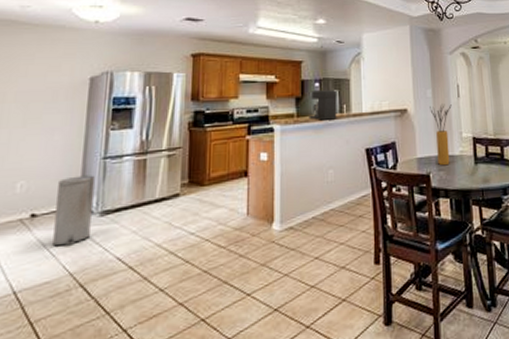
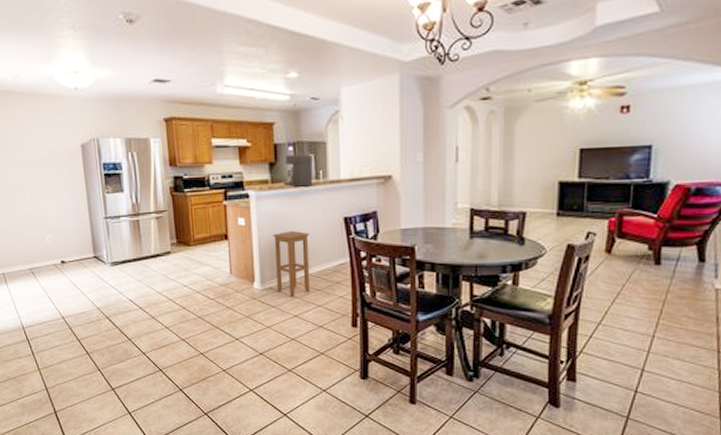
pedal bin: present [52,175,95,247] -> none [75,232,106,287]
stool: none [295,164,333,237] -> present [272,231,311,298]
vase: present [430,103,452,166] -> none [419,169,447,239]

